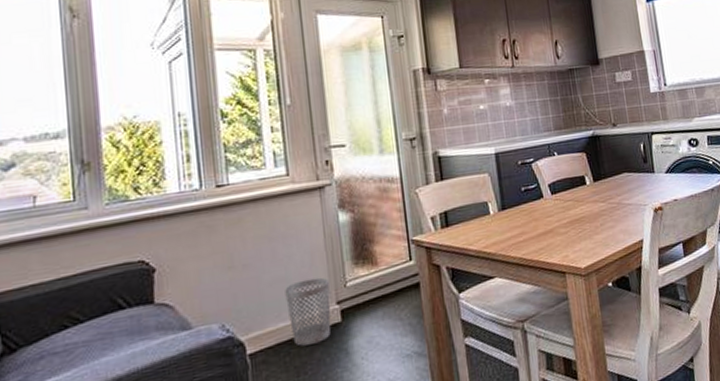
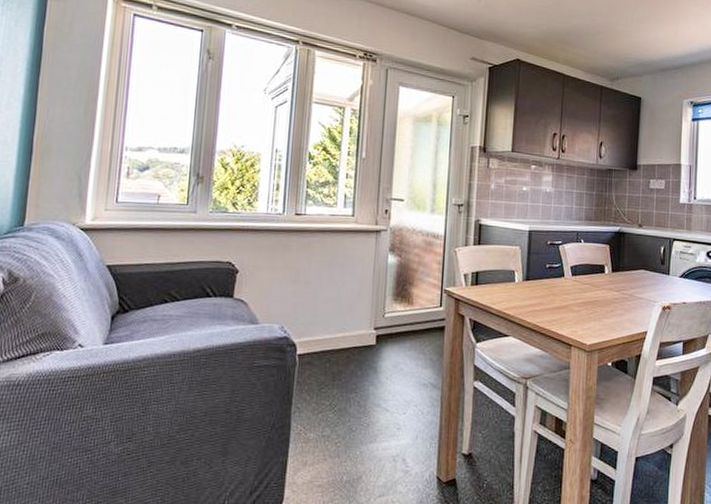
wastebasket: present [285,277,331,347] -> none [334,304,372,358]

